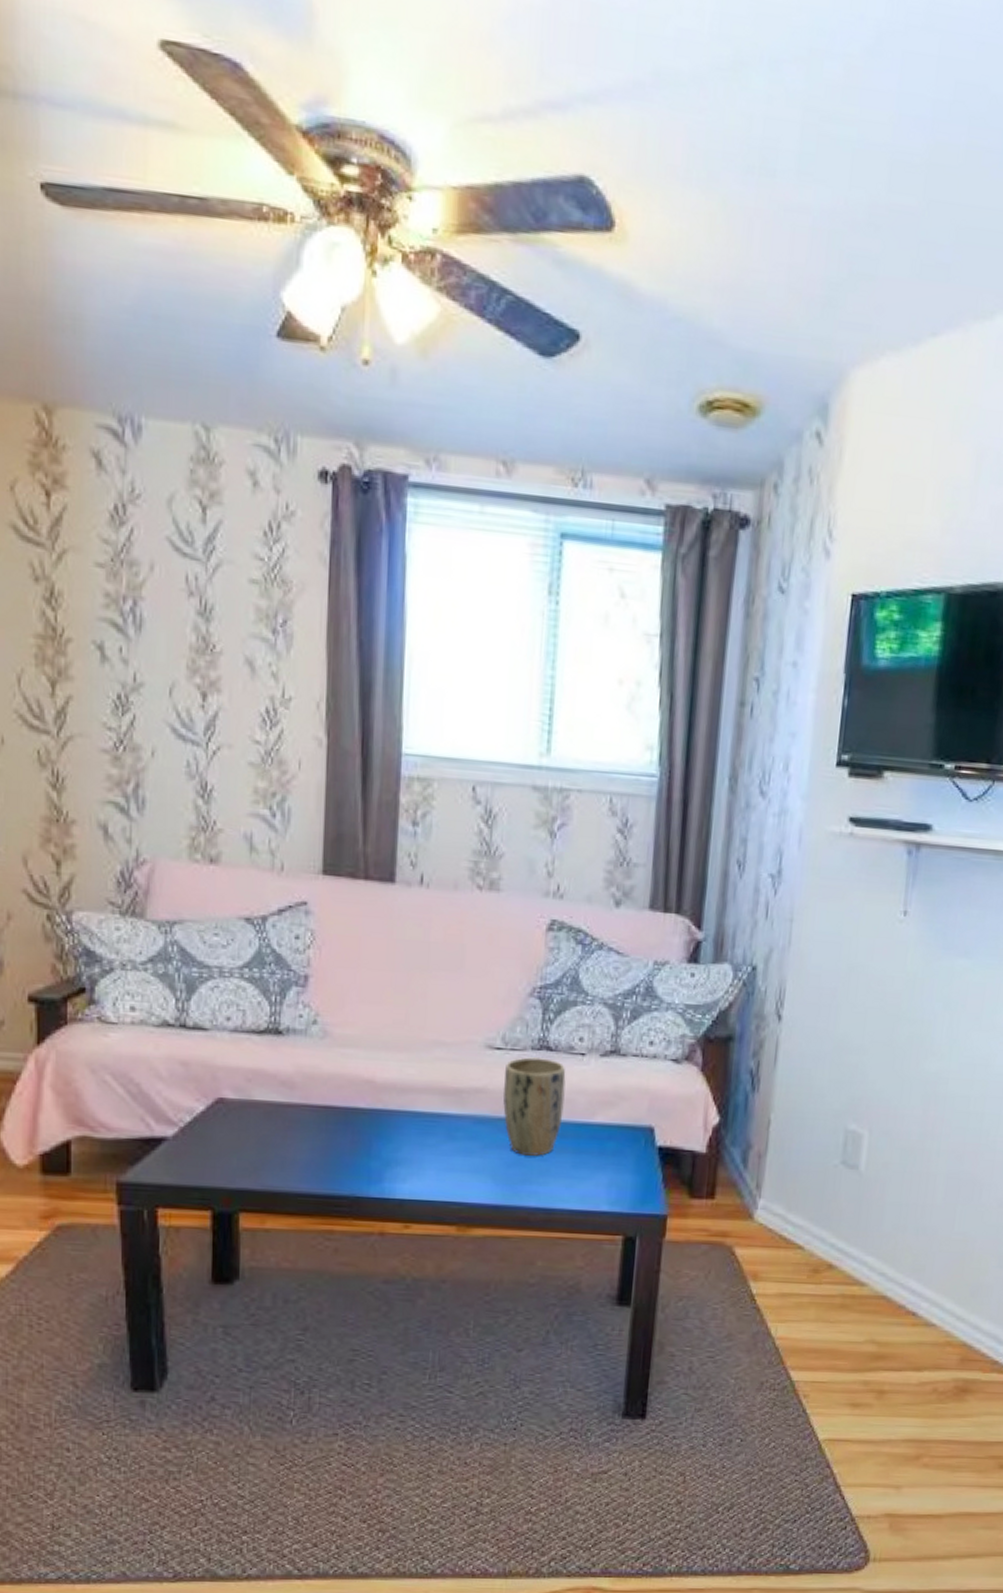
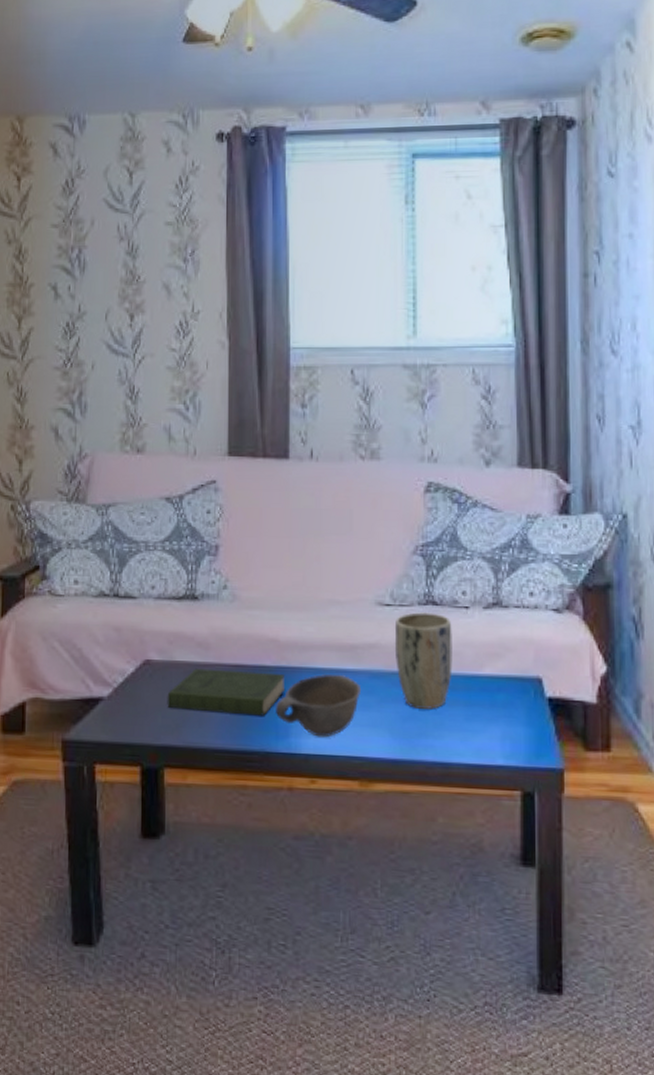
book: none [243,1108,381,1160] -> present [167,668,286,716]
bowl: none [367,1117,465,1183] -> present [275,673,362,738]

